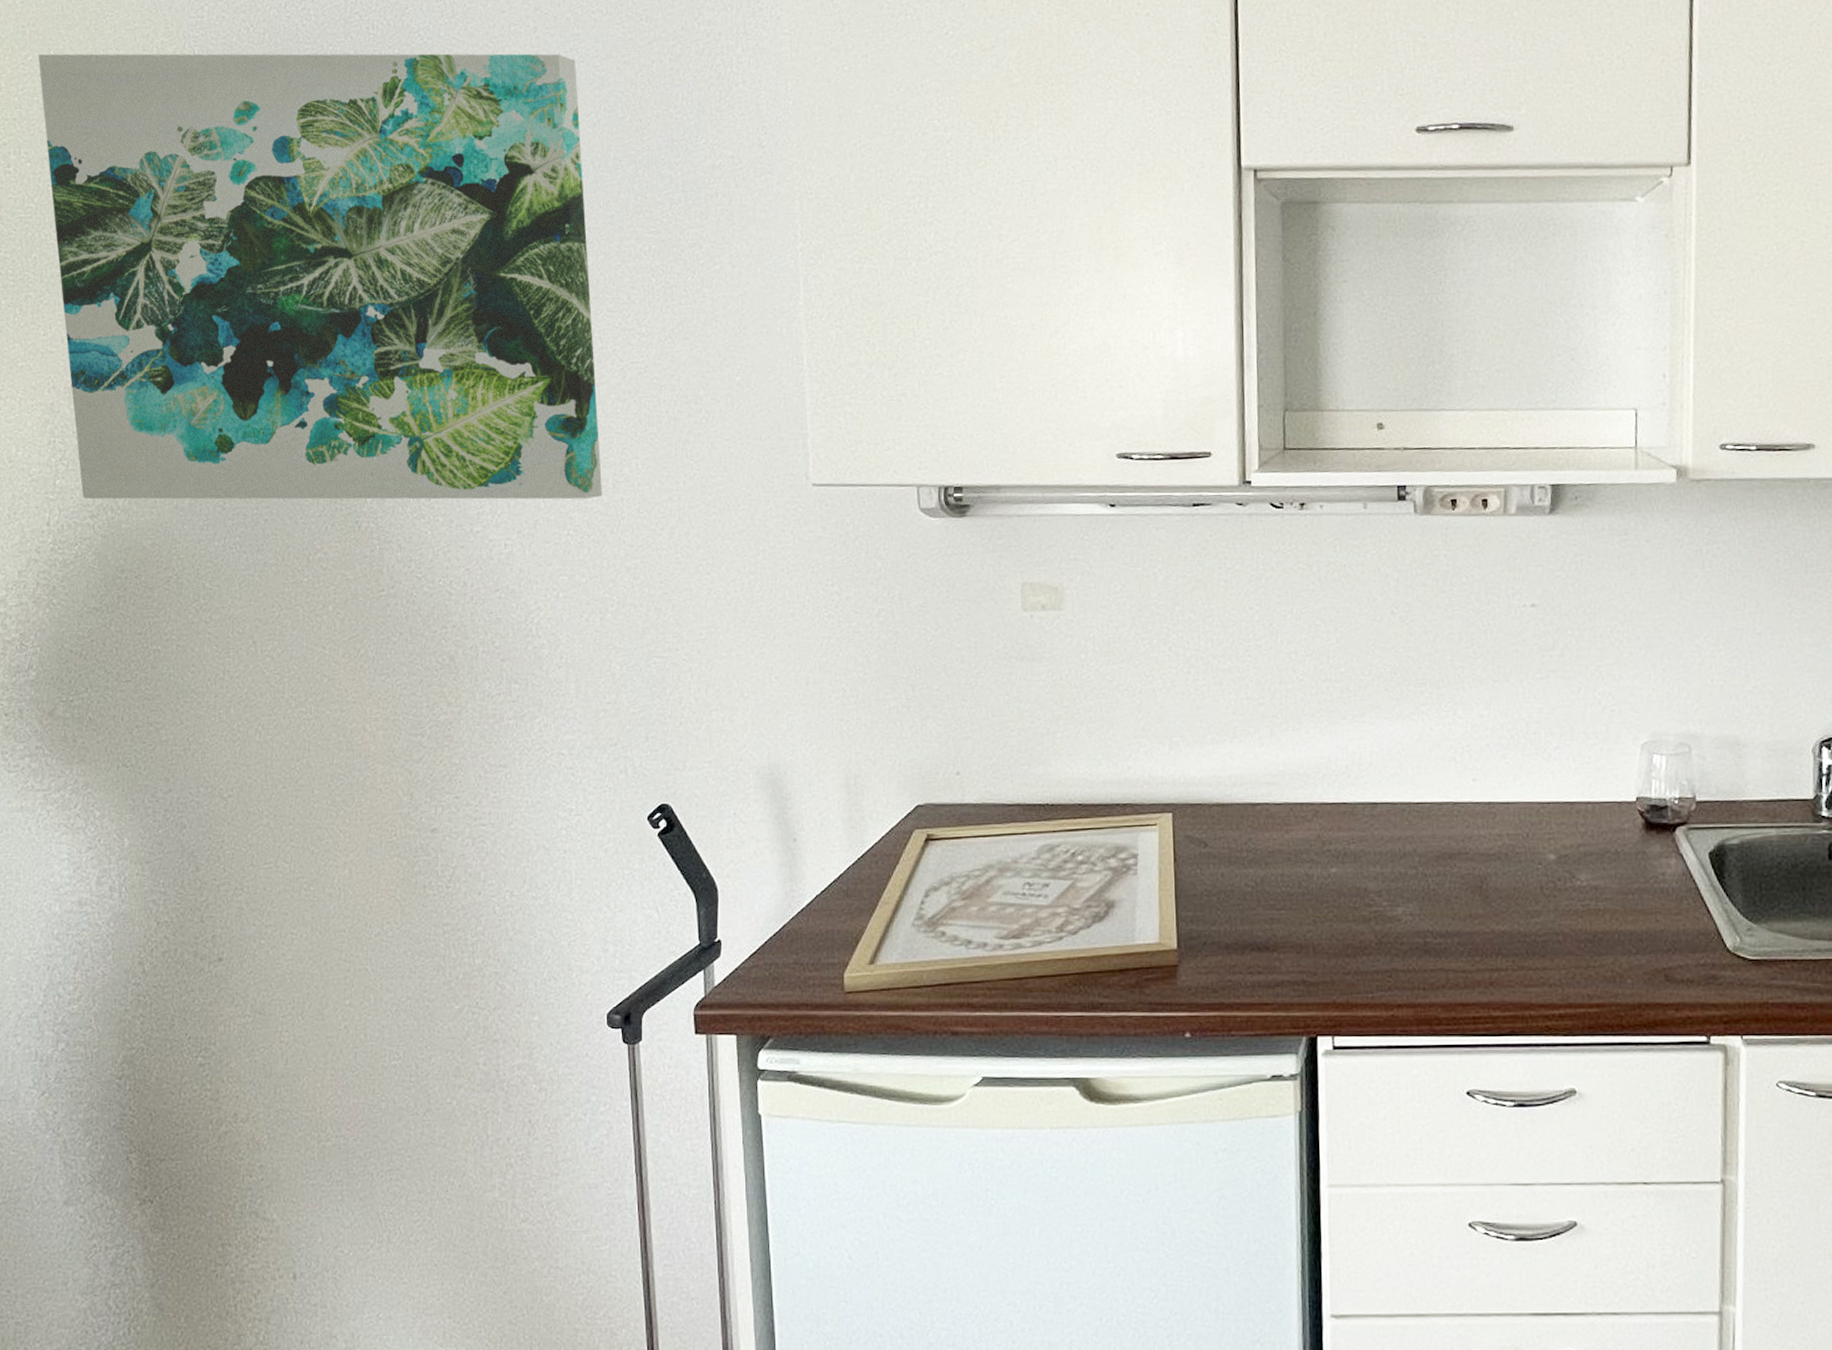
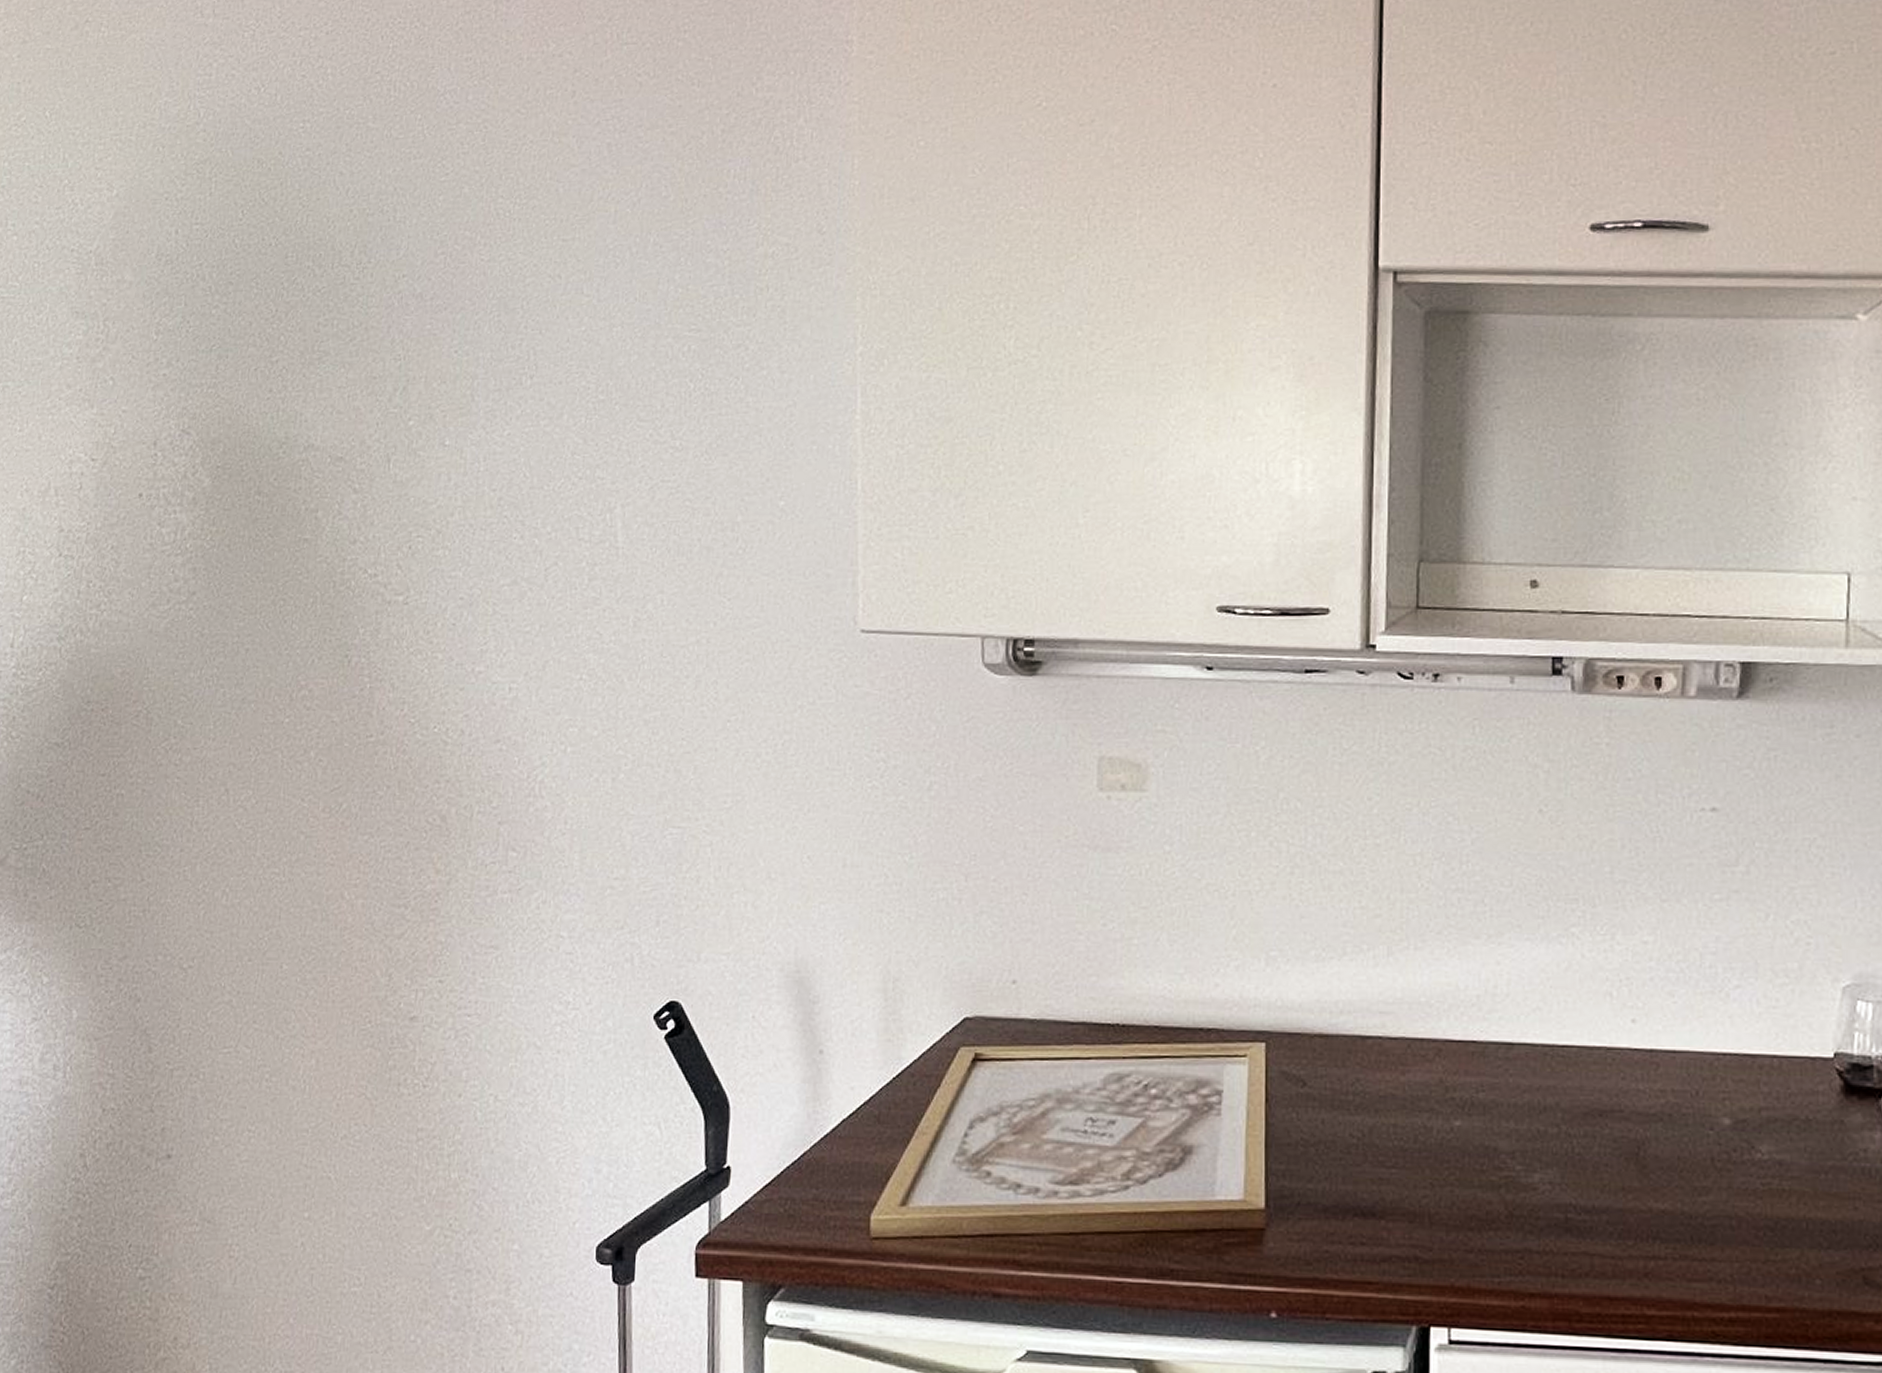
wall art: present [37,53,603,500] -> none [32,113,622,639]

